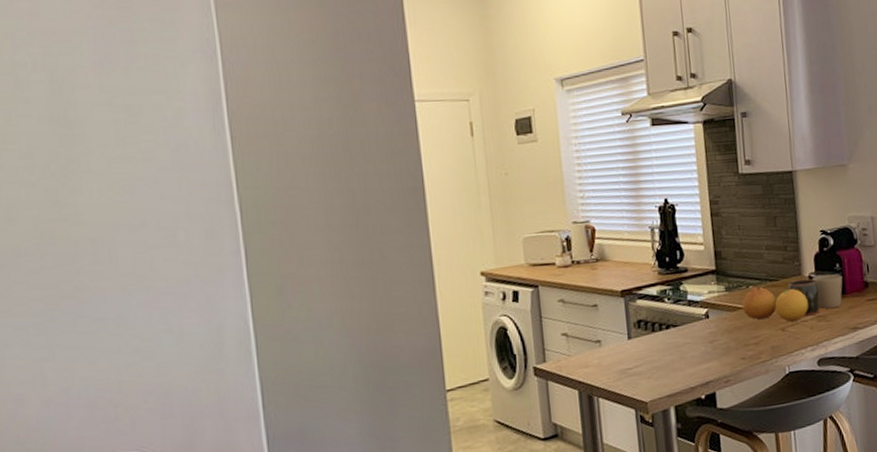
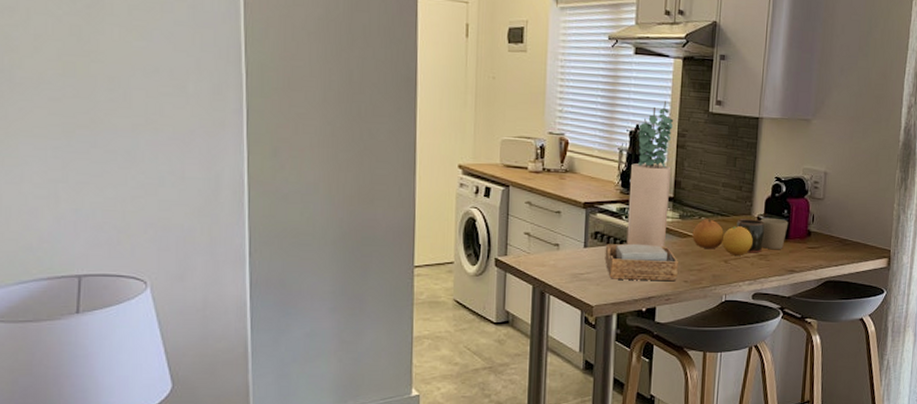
napkin holder: none [651,323,734,369] -> present [605,243,678,282]
vase: none [666,169,715,330] -> present [626,101,674,248]

